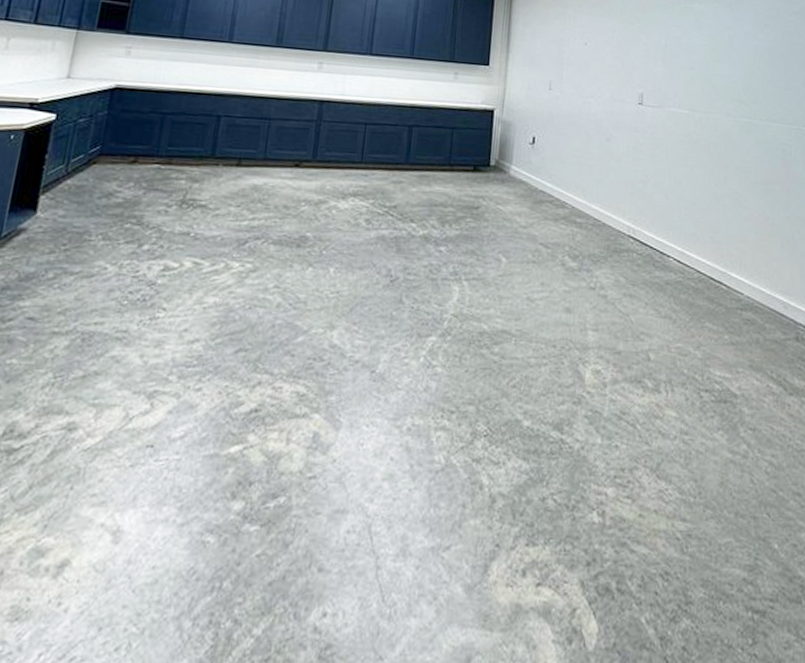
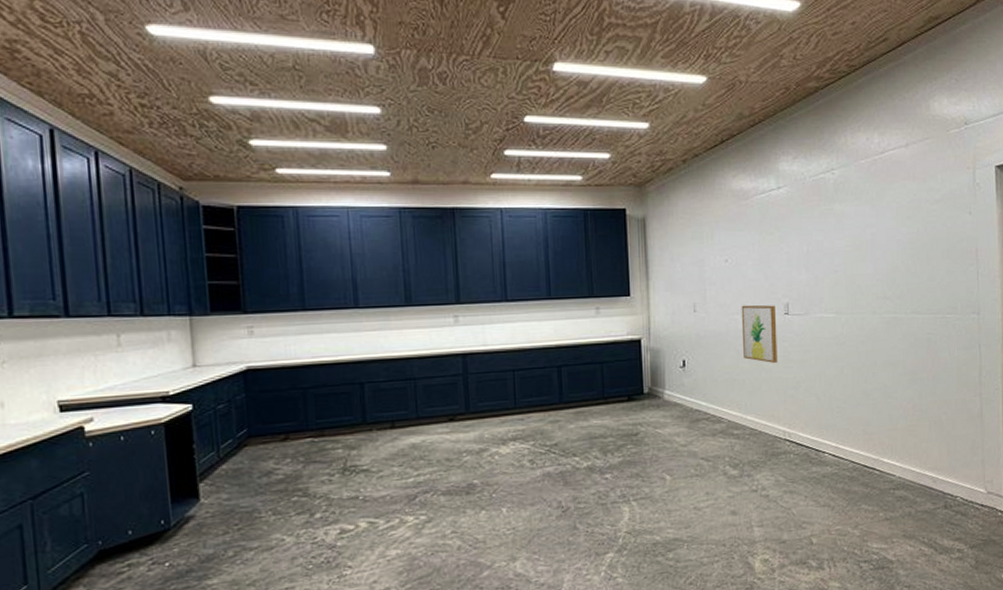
wall art: none [594,89,630,152] -> present [741,304,778,363]

